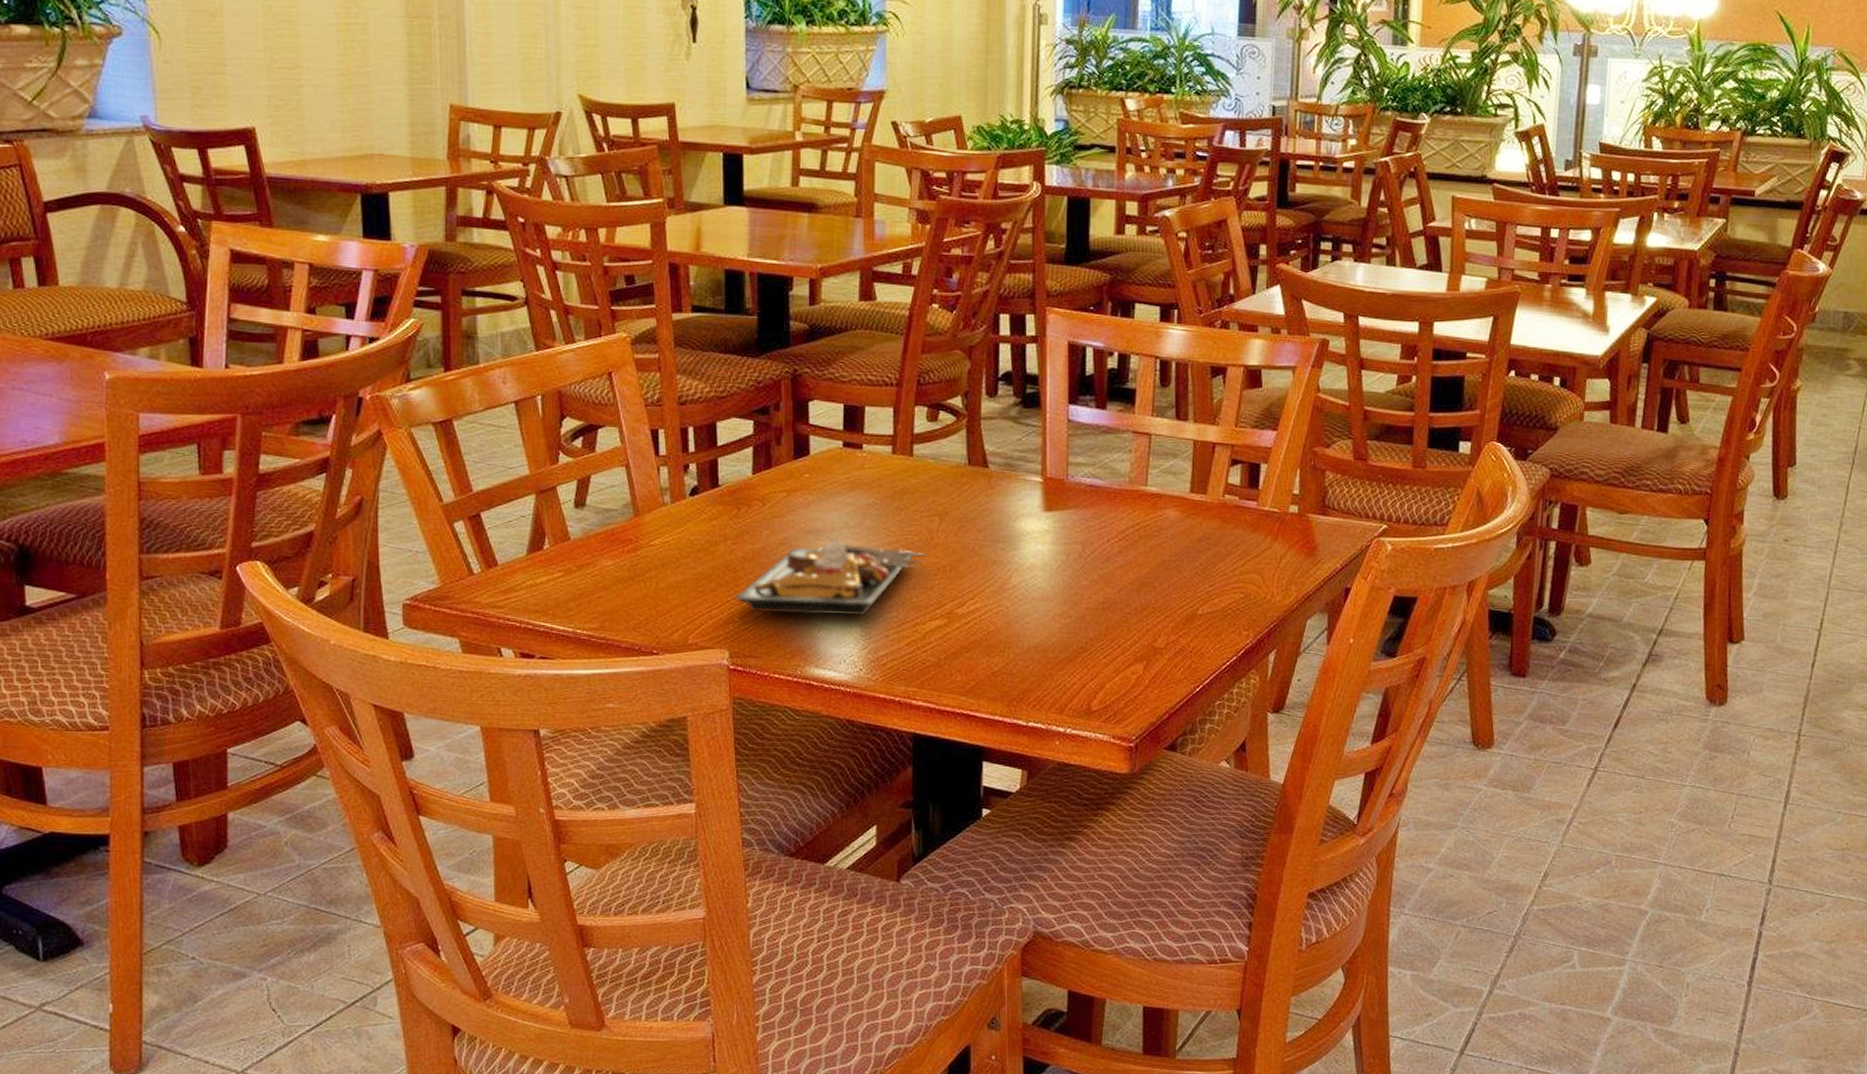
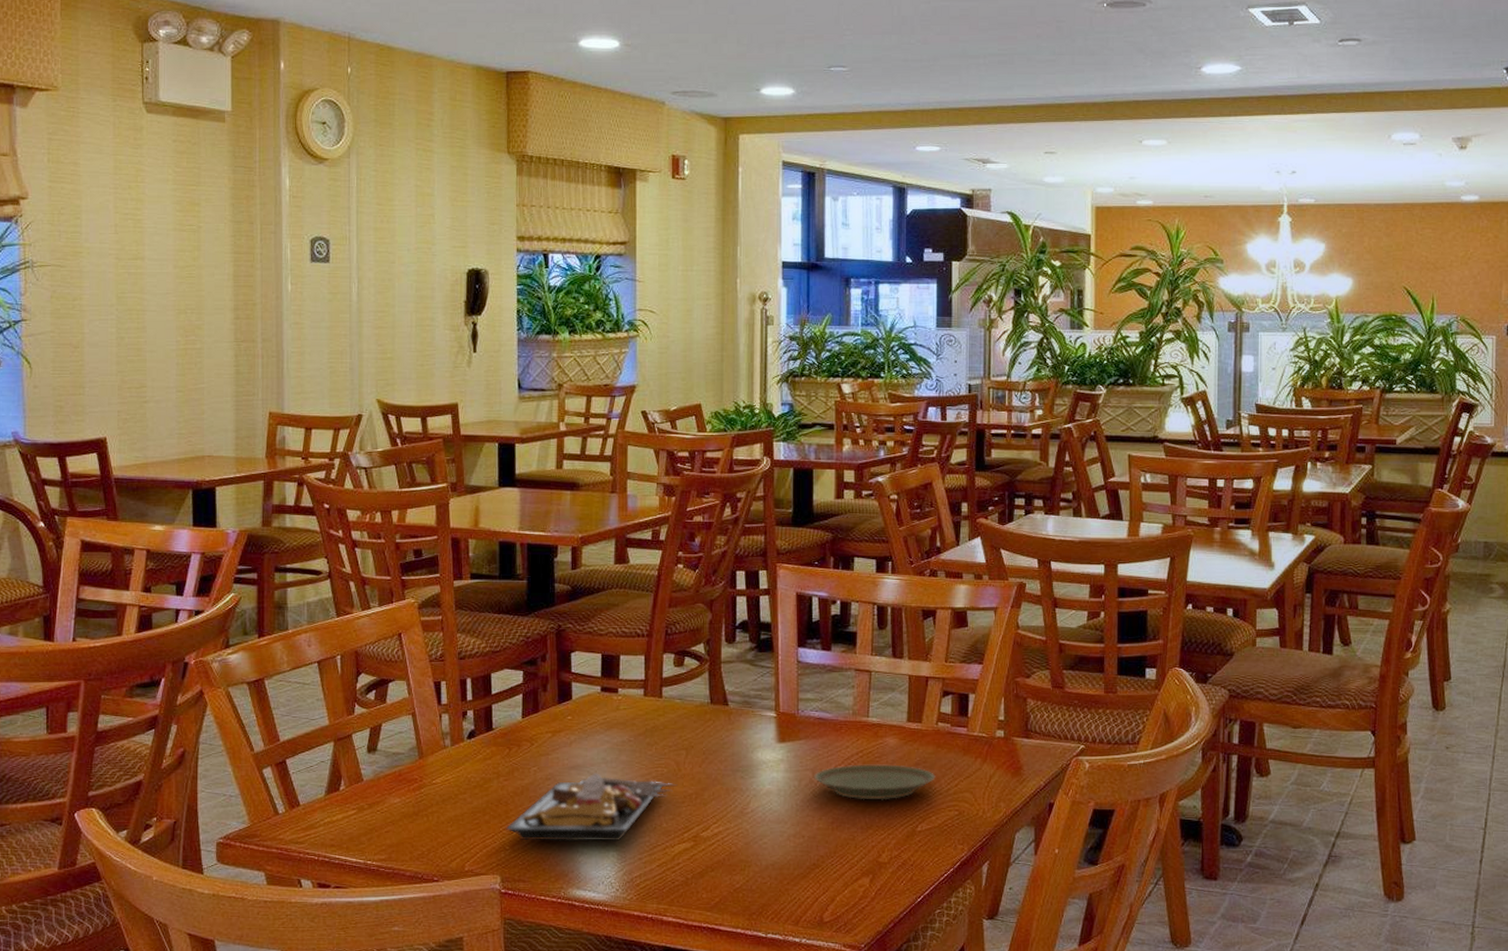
plate: none [1084,538,1220,579] -> present [814,764,936,800]

